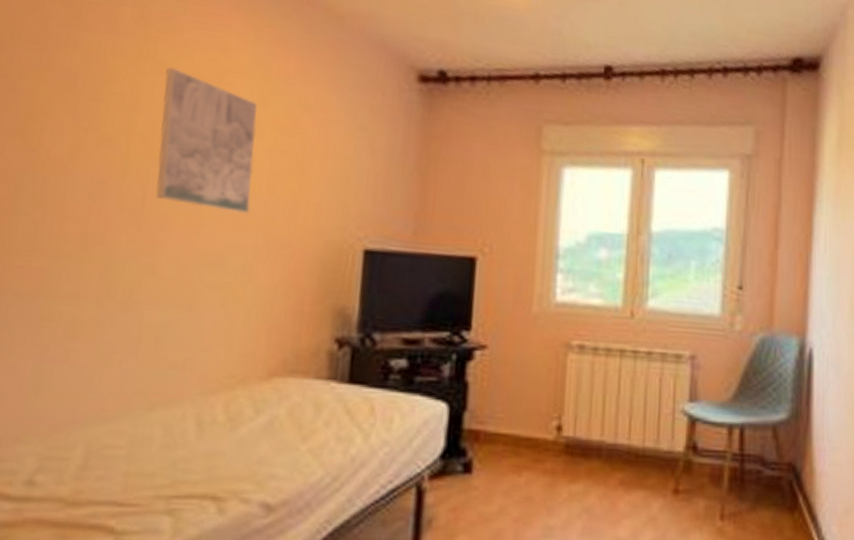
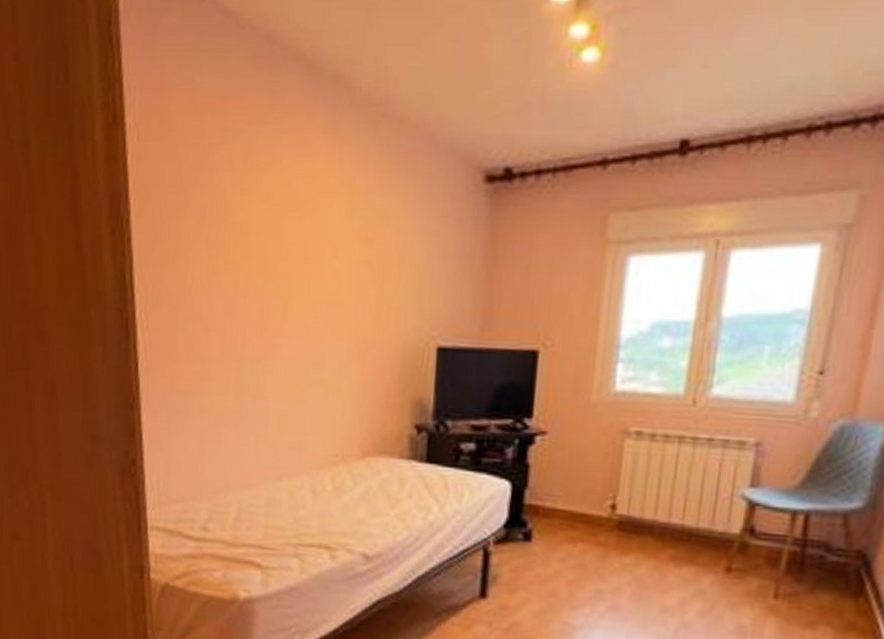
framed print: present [155,66,257,215] -> none [270,194,345,321]

